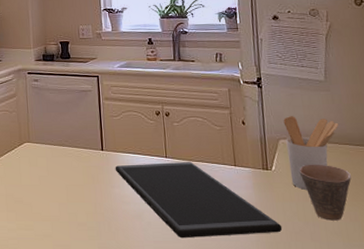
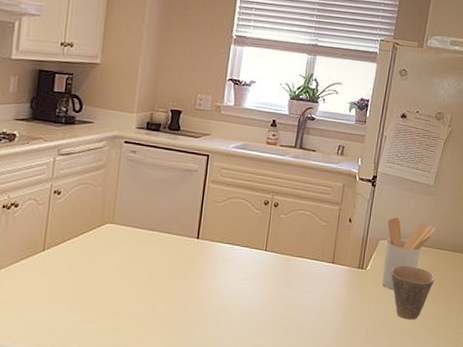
cutting board: present [115,162,283,239] -> none [208,255,364,335]

